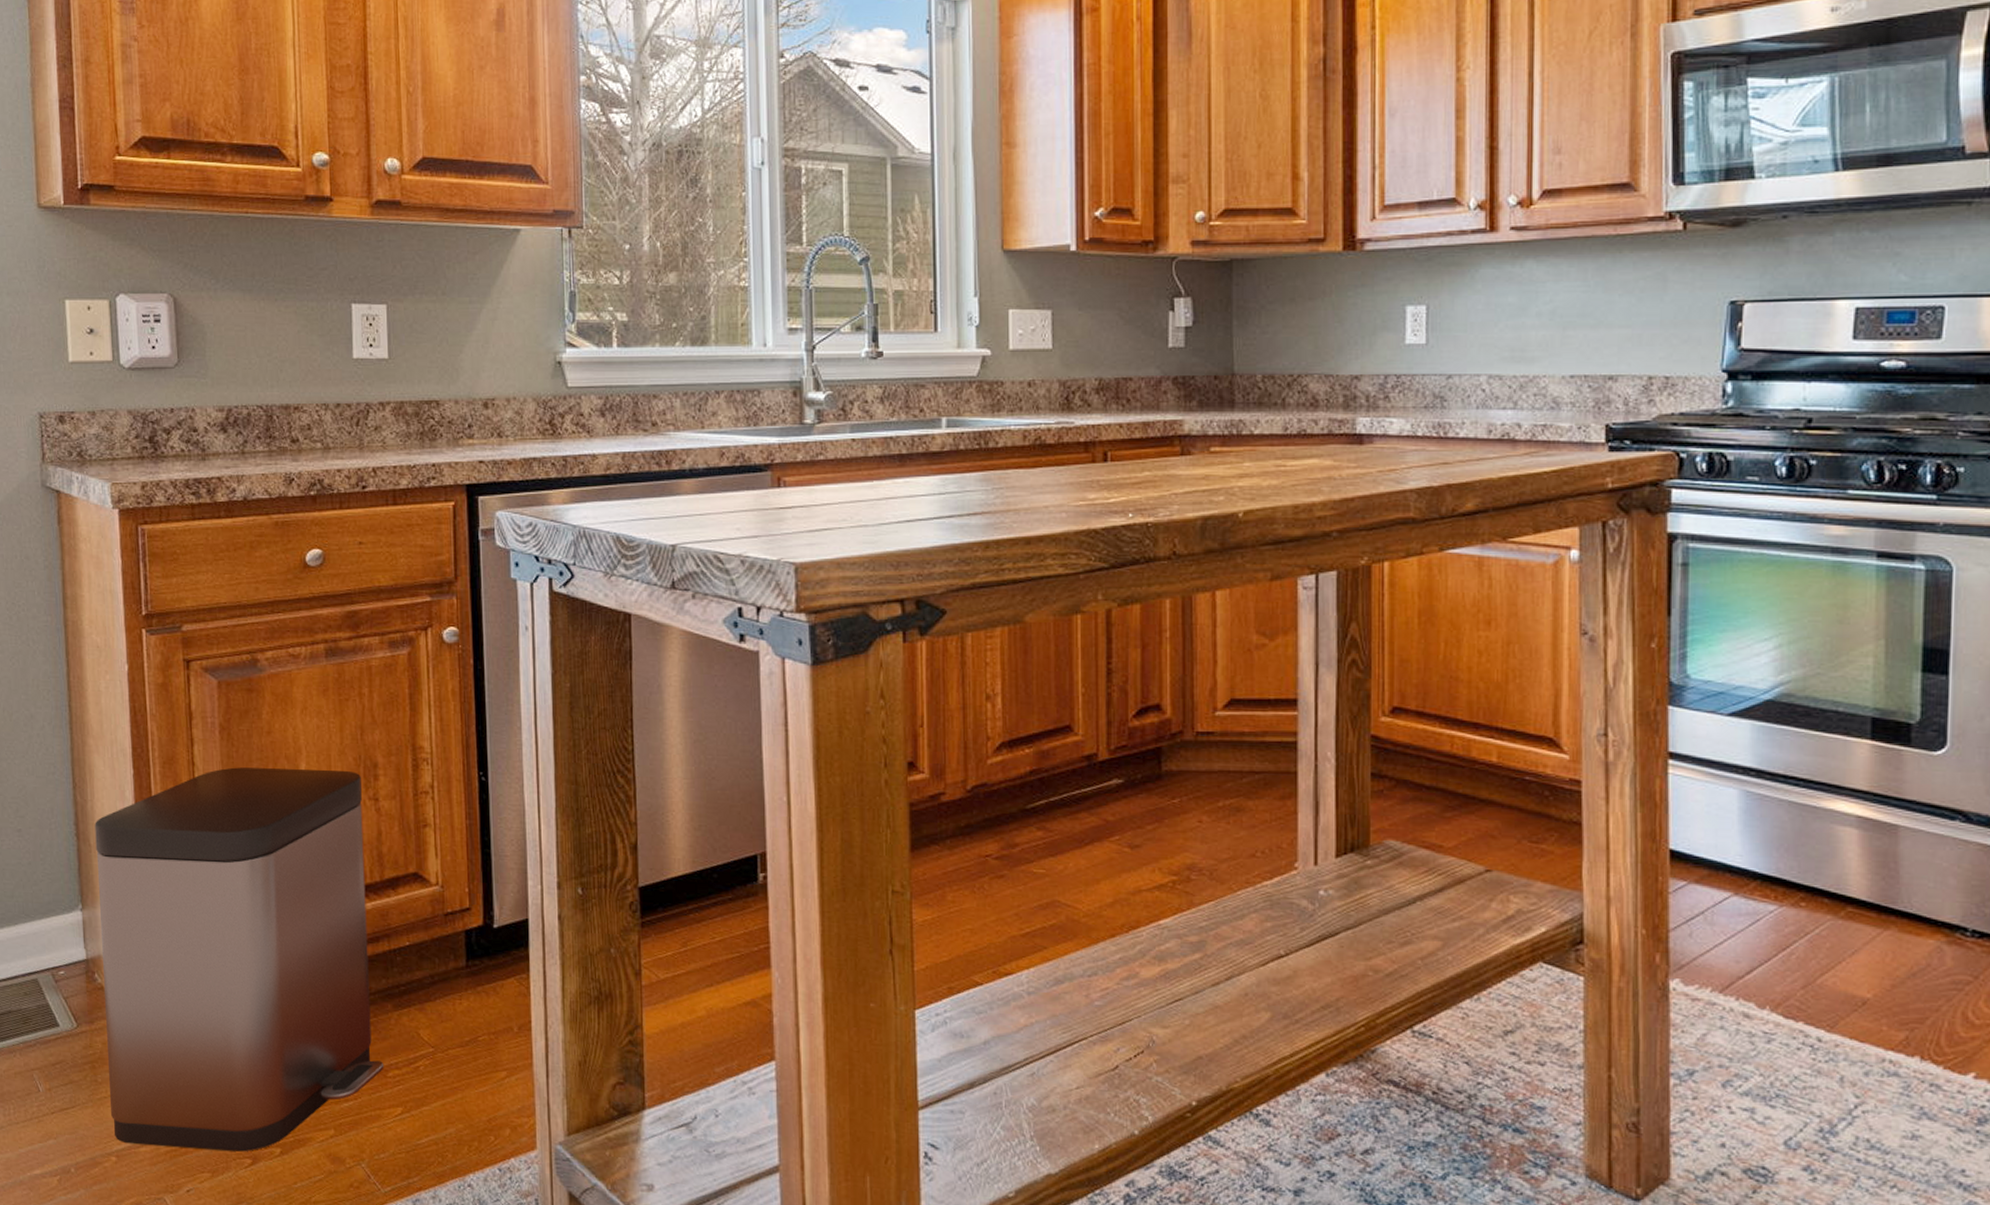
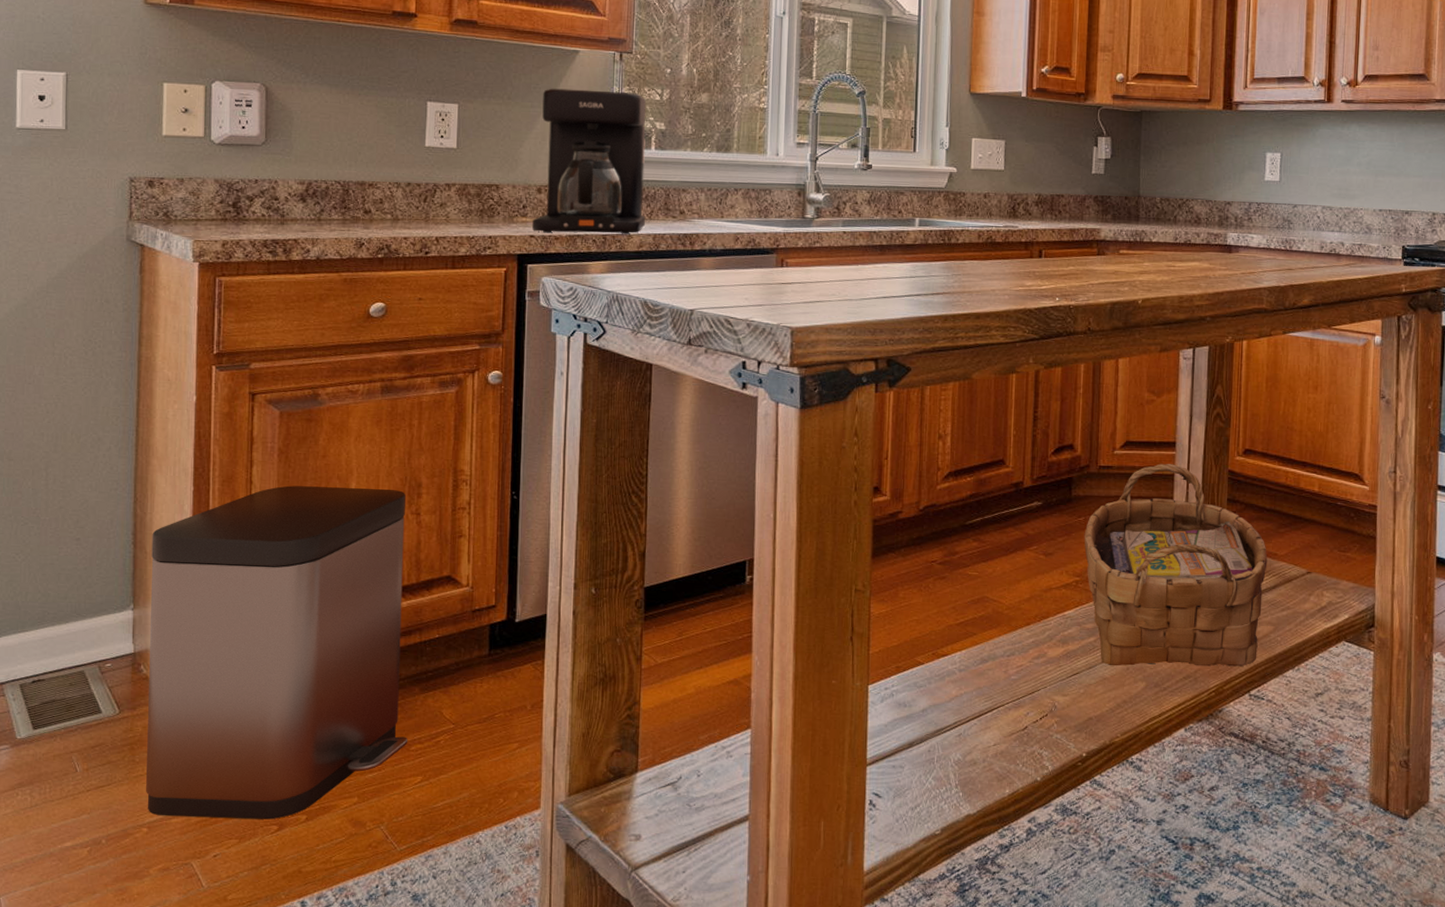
coffee maker: none [481,277,612,457] -> present [532,88,646,234]
woven basket: none [1180,727,1430,995] -> present [1084,463,1268,667]

